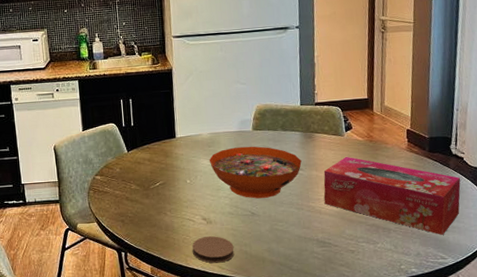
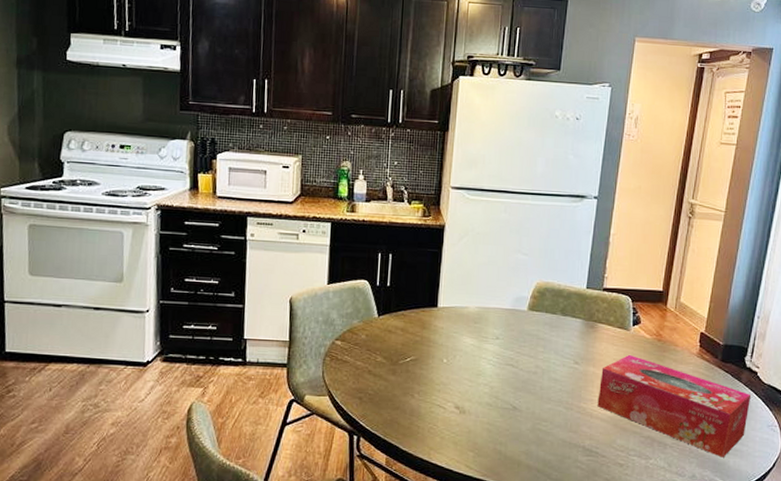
coaster: present [192,236,234,263] -> none [437,428,487,462]
decorative bowl: present [209,146,302,199] -> none [472,327,579,391]

